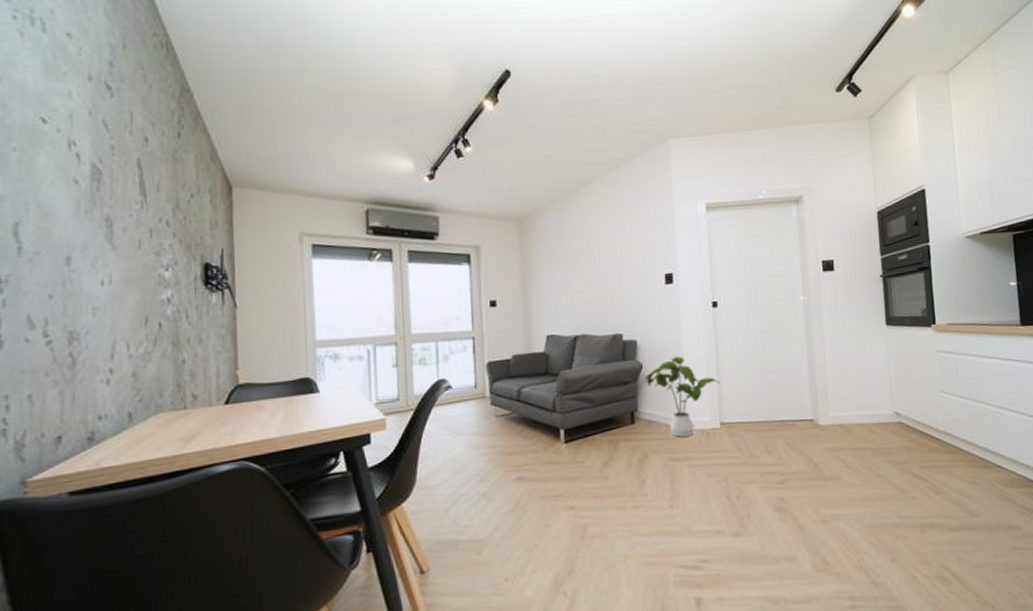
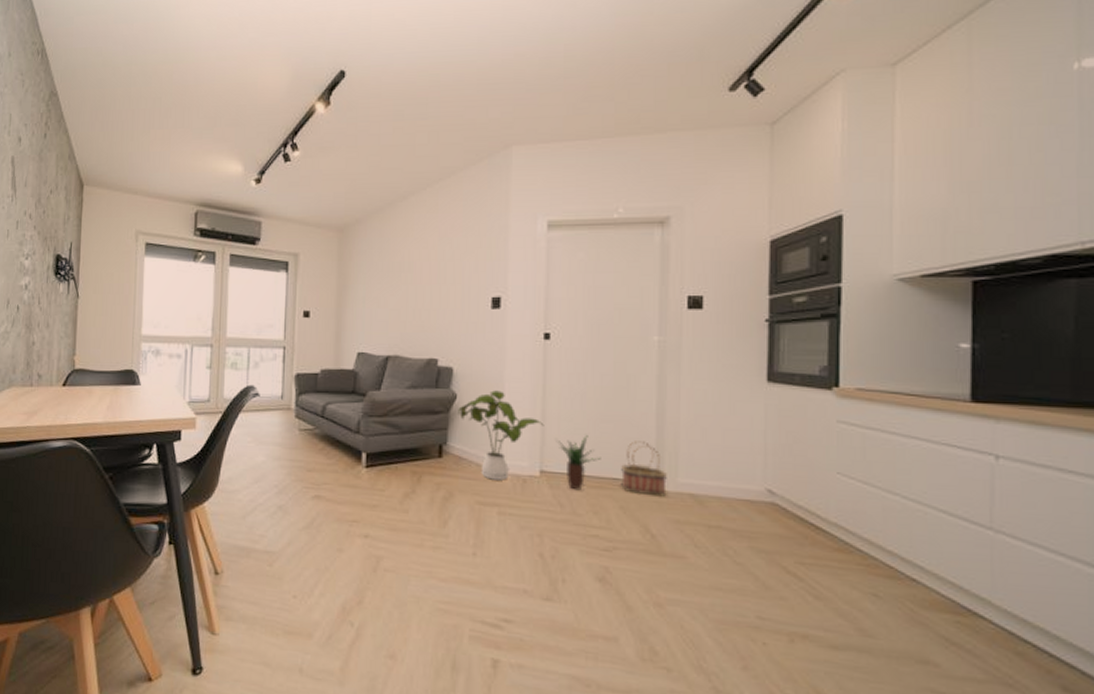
potted plant: none [731,385,769,436] -> present [556,434,601,491]
basket: none [785,385,821,432] -> present [621,441,667,497]

